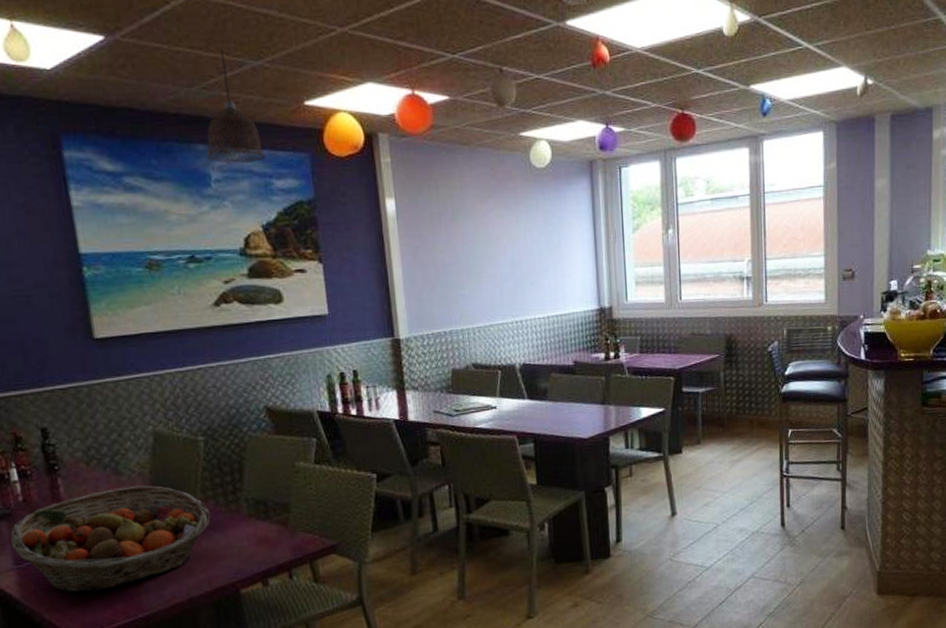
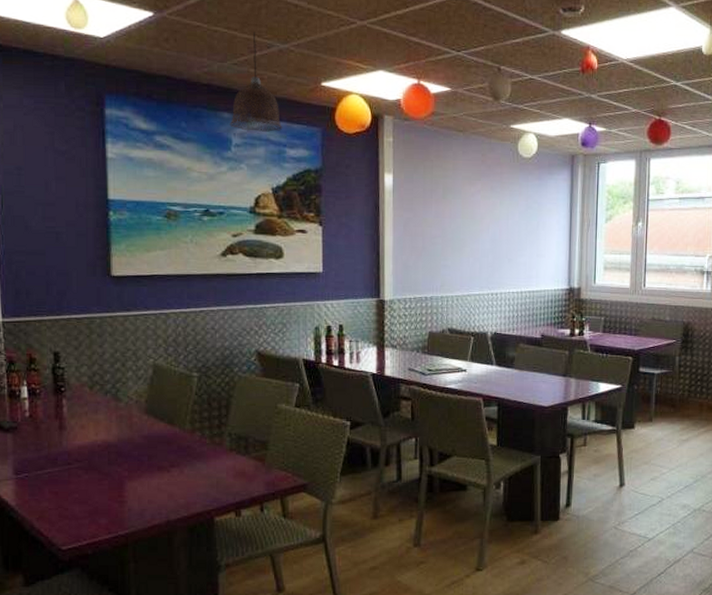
fruit basket: present [10,485,211,593] -> none [14,412,196,506]

